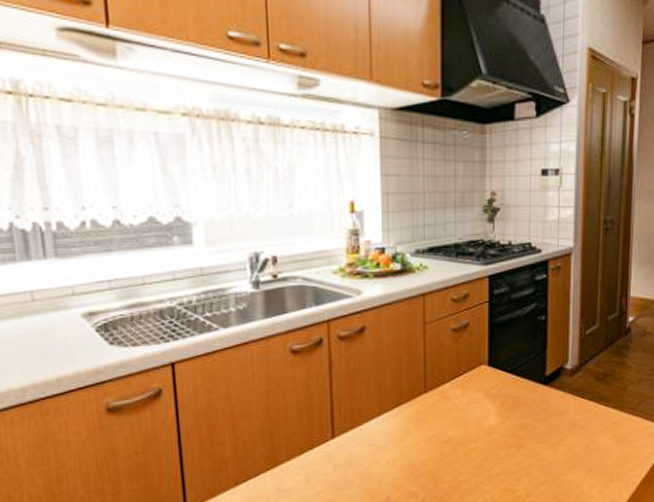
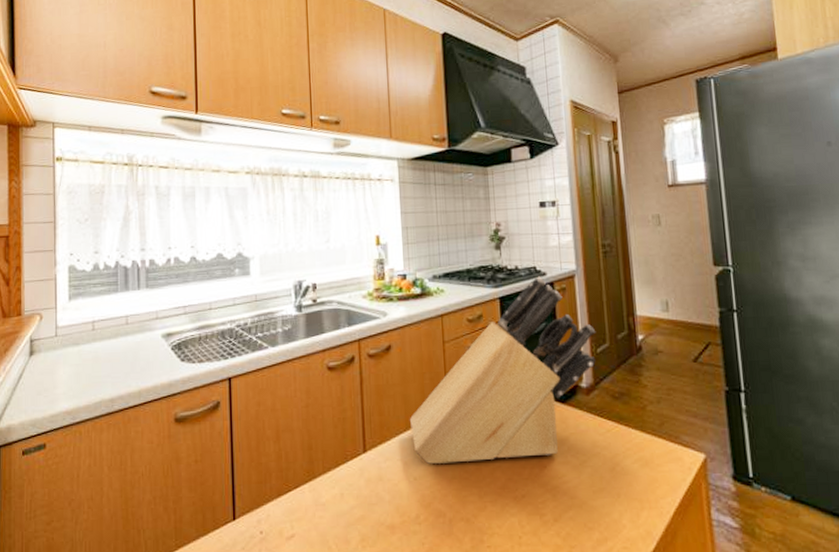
knife block: none [383,253,587,447] -> present [409,276,596,464]

